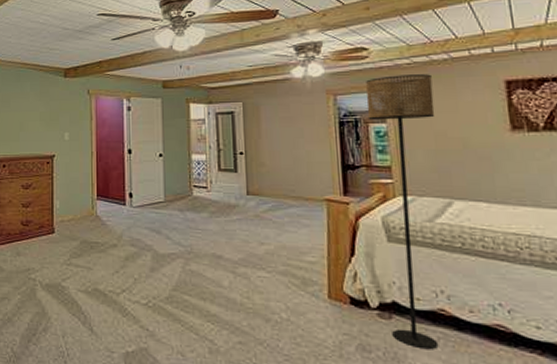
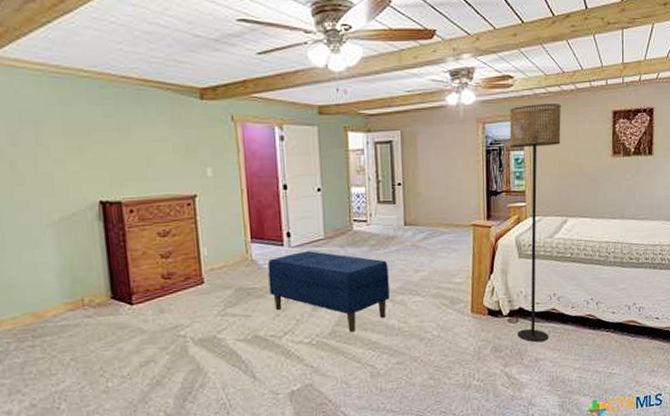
bench: none [110,212,231,300] -> present [267,251,390,332]

